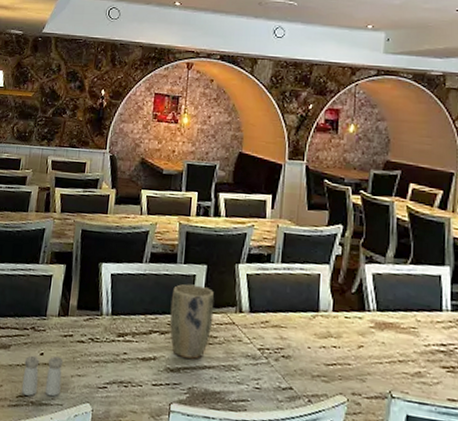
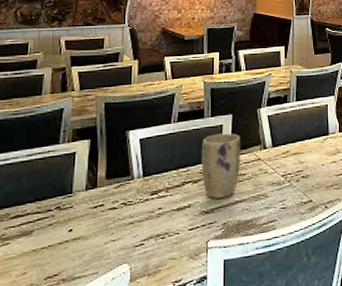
salt and pepper shaker: present [21,355,64,397] -> none [49,228,95,275]

